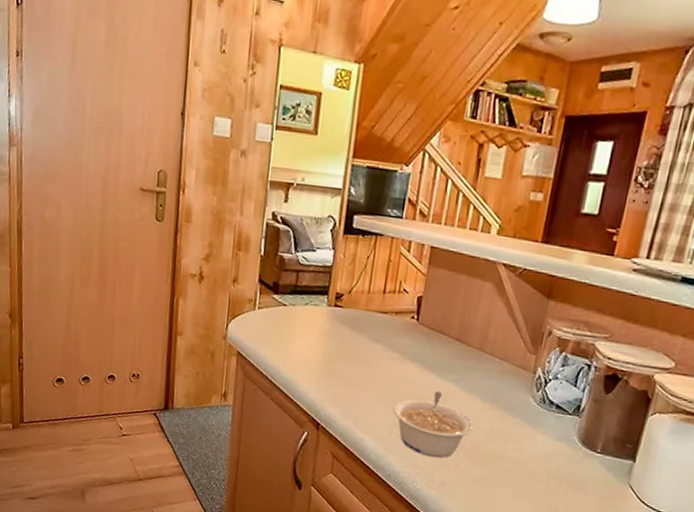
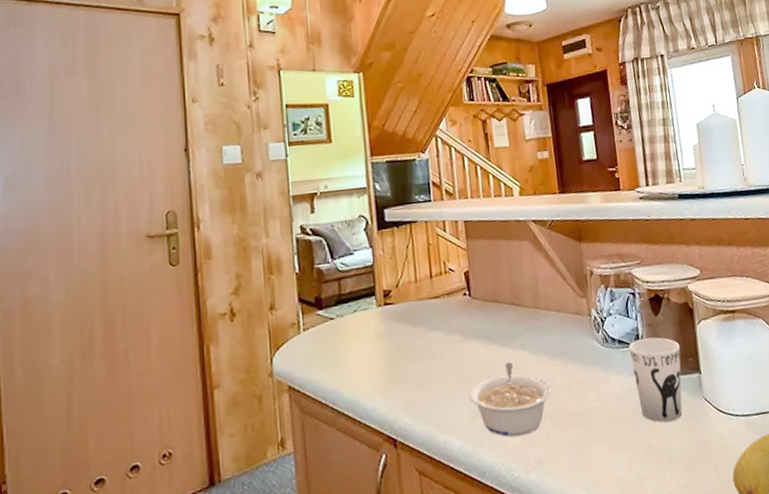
cup: none [557,410,623,494] -> present [628,337,683,422]

